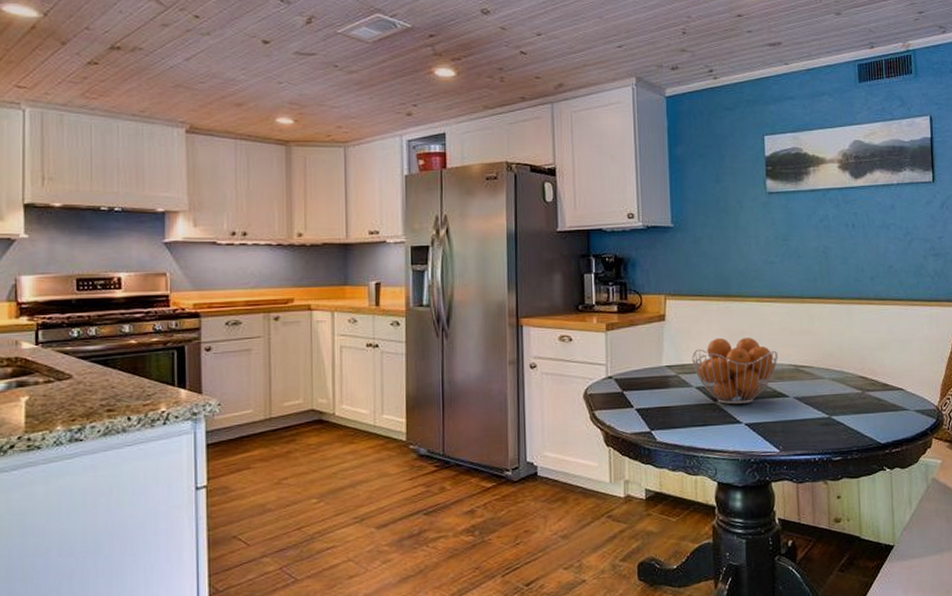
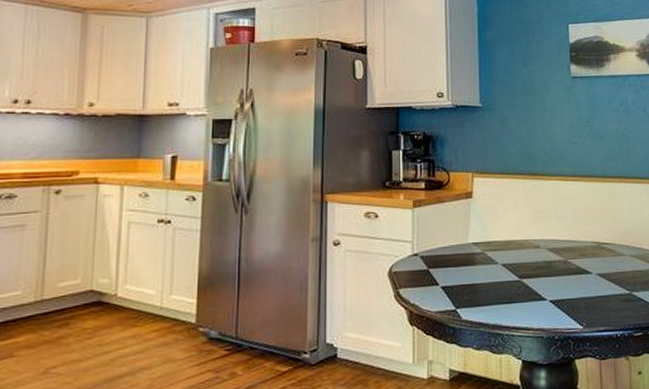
fruit basket: present [692,337,778,404] -> none [498,215,581,281]

